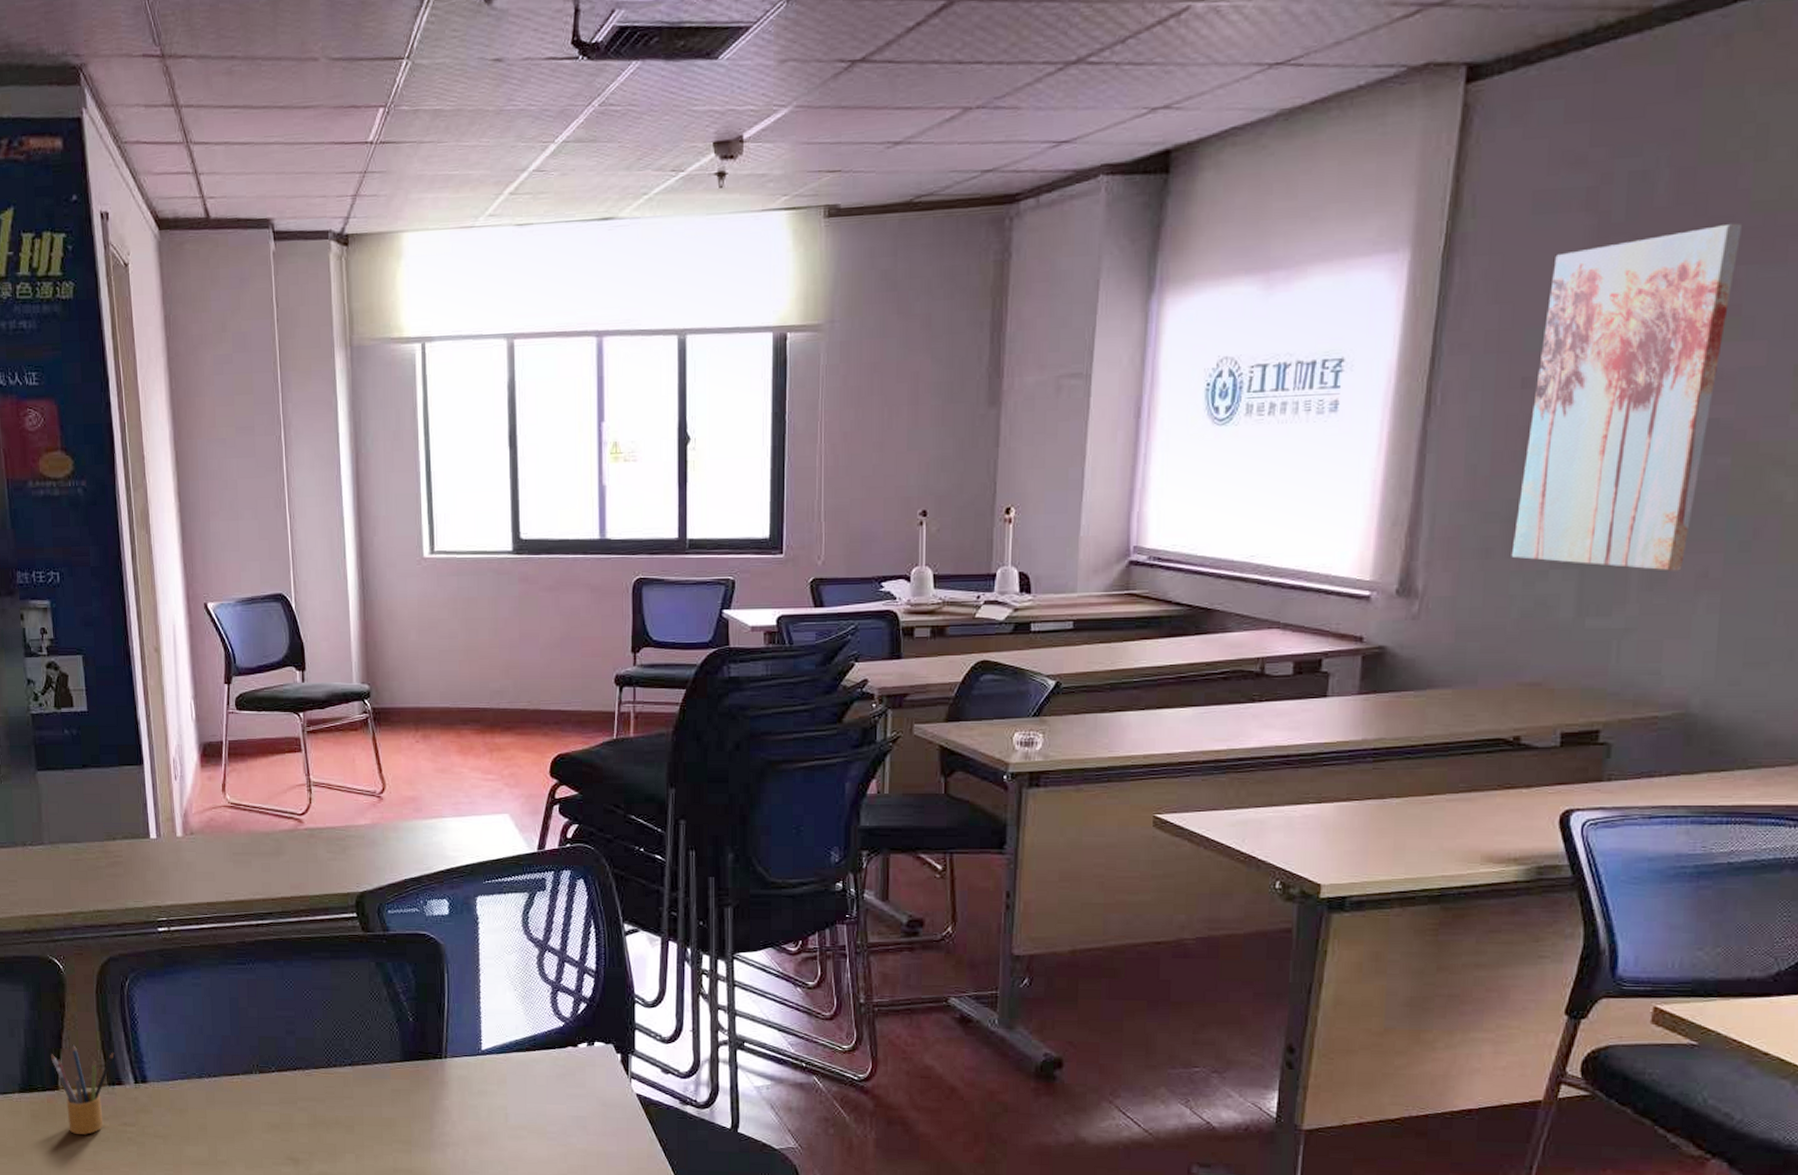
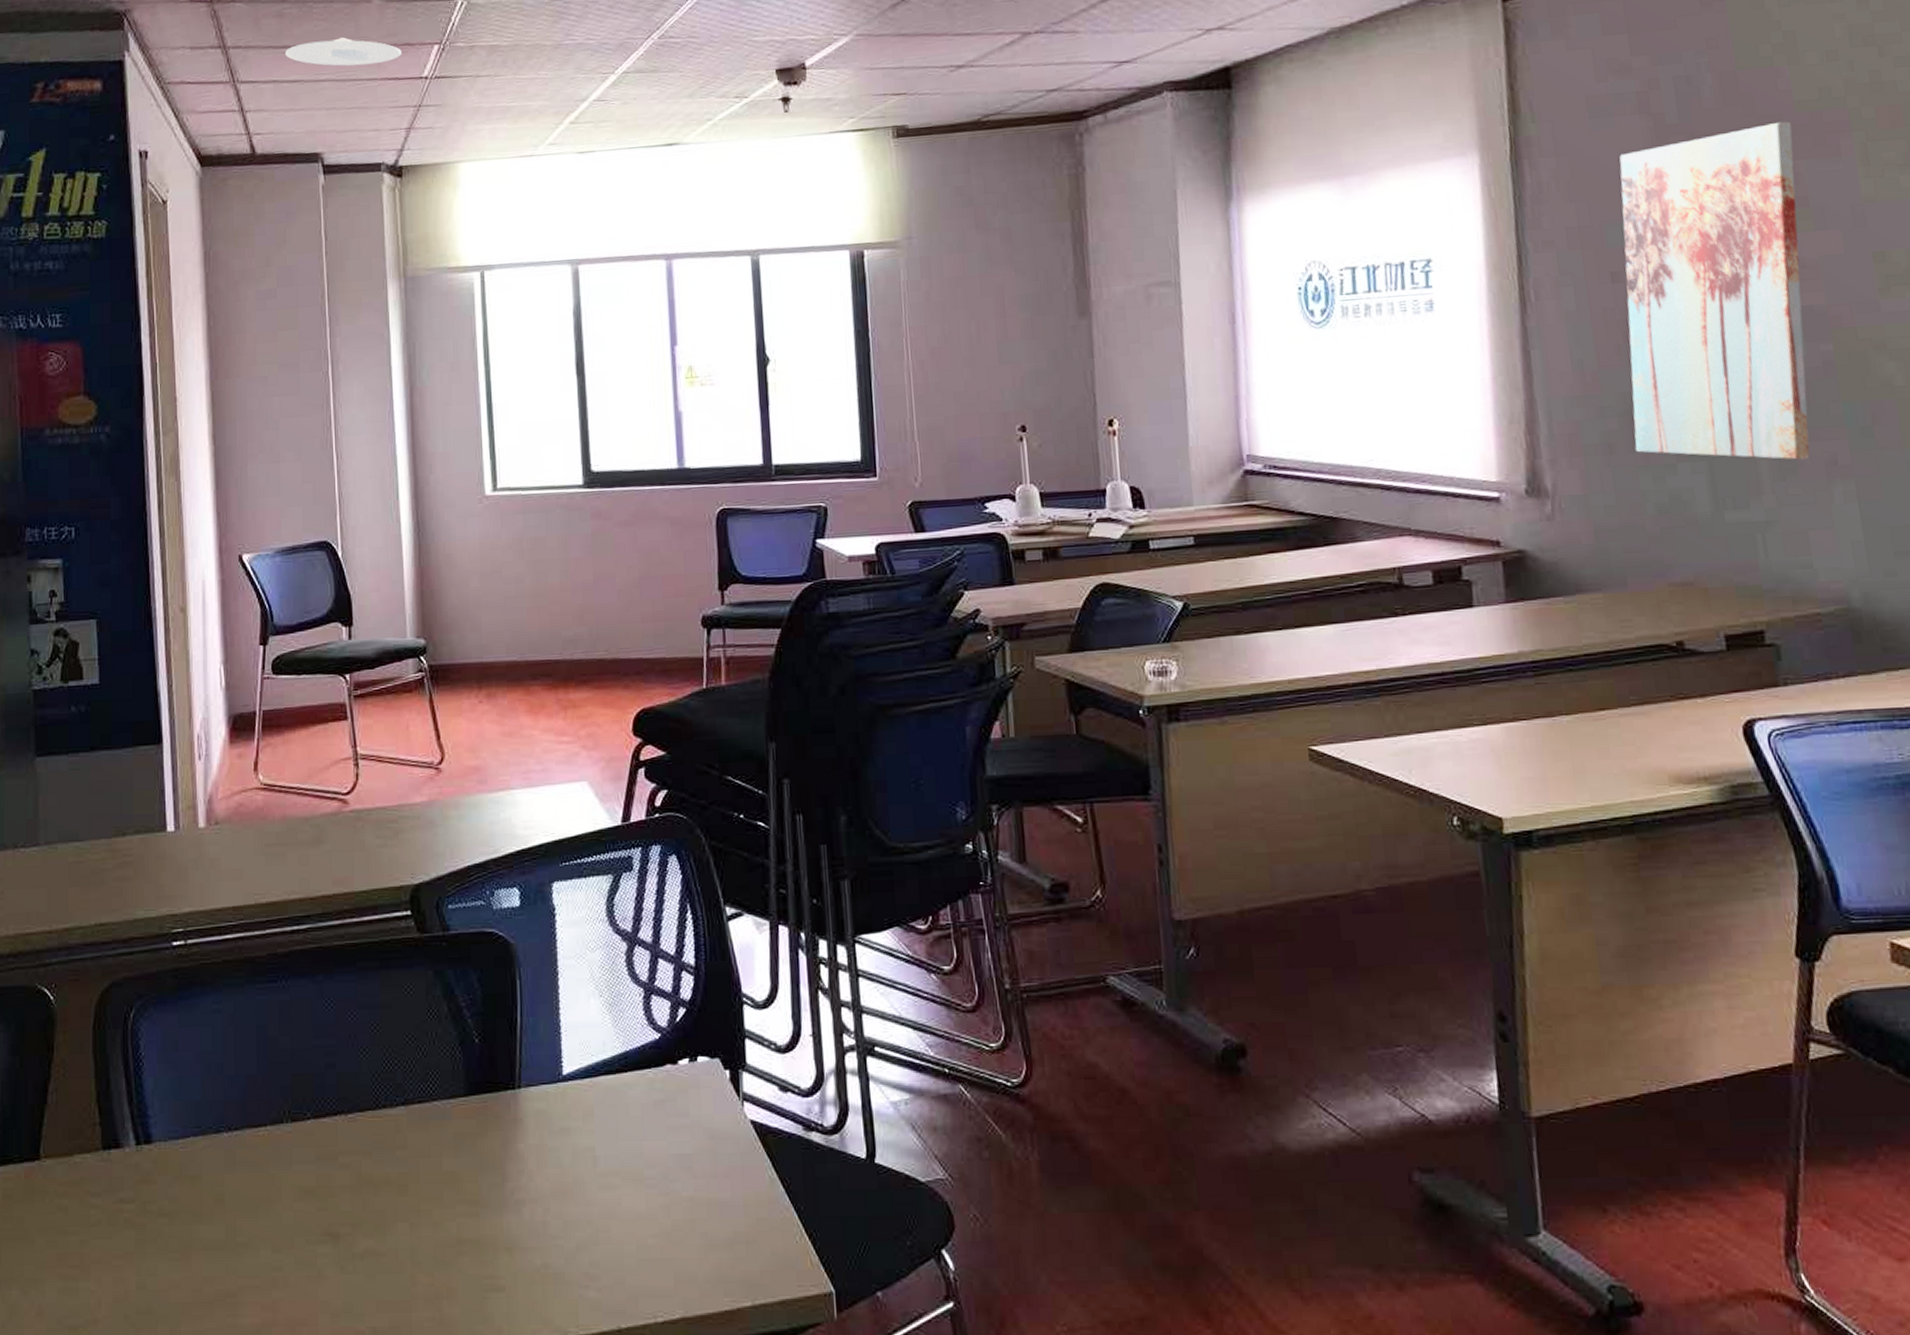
pencil box: present [51,1044,115,1135] -> none [33,1098,112,1218]
recessed light: none [235,98,348,129] -> present [284,37,402,66]

